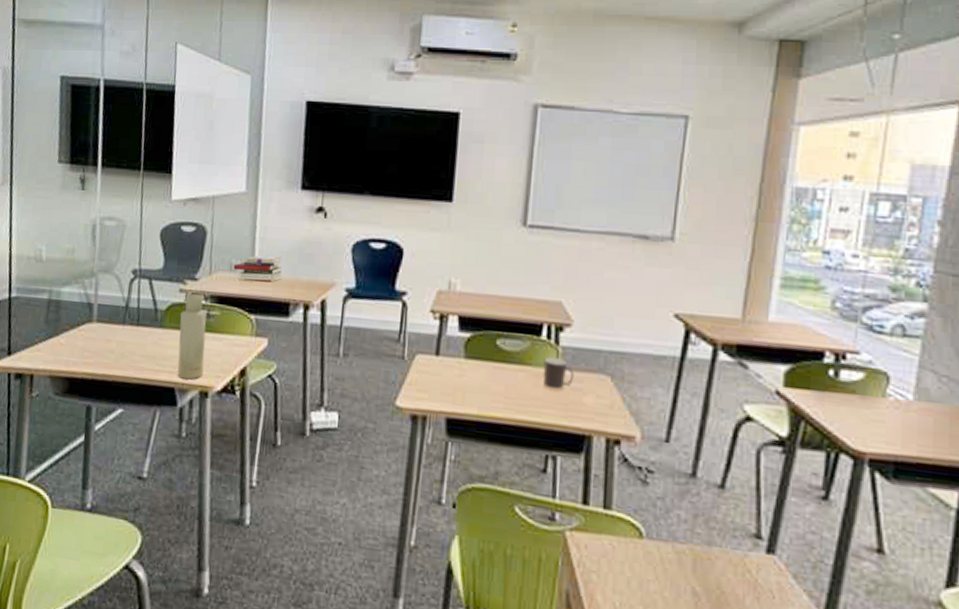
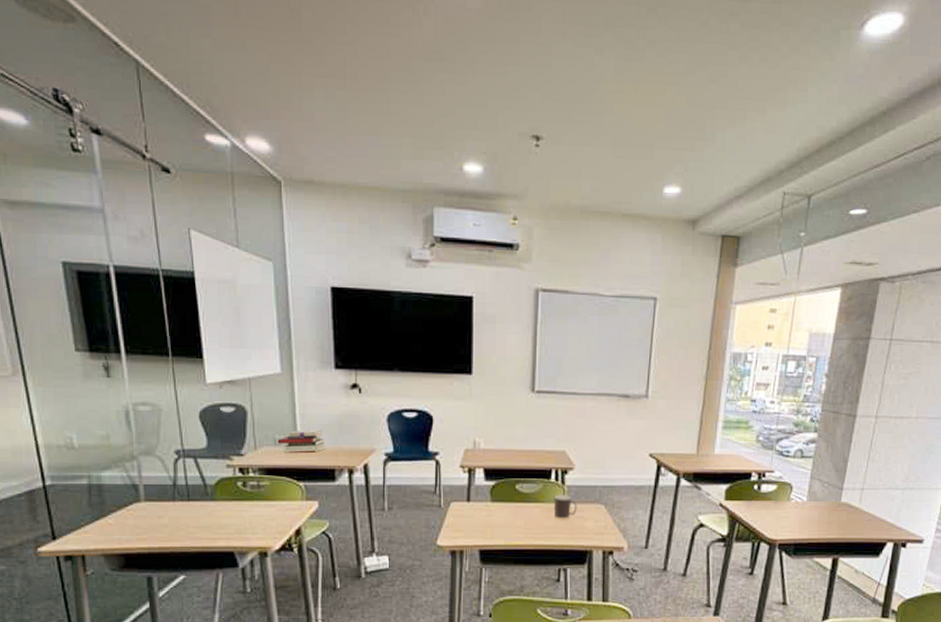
bottle: present [177,289,207,380] -> none [231,463,260,543]

